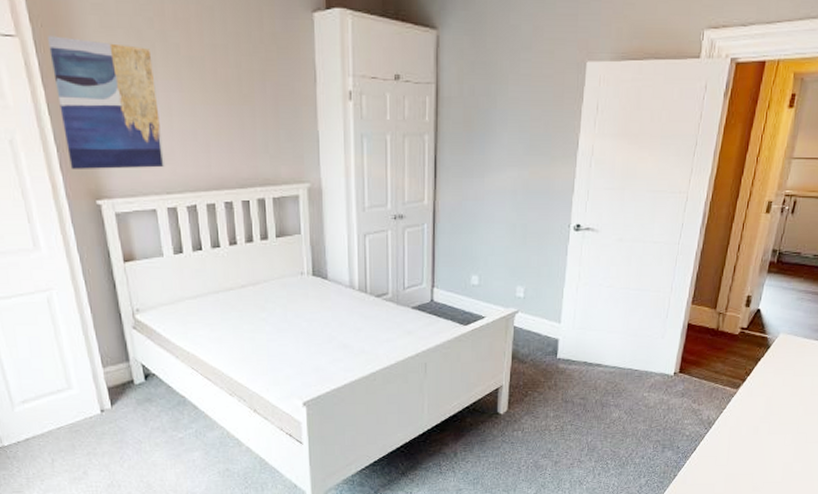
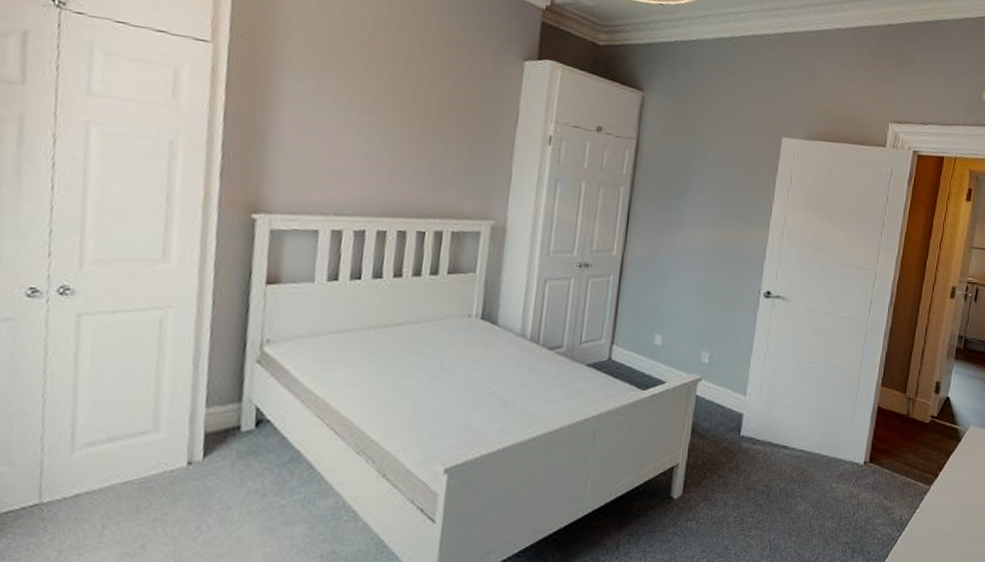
wall art: present [48,36,166,169] -> none [232,46,352,188]

